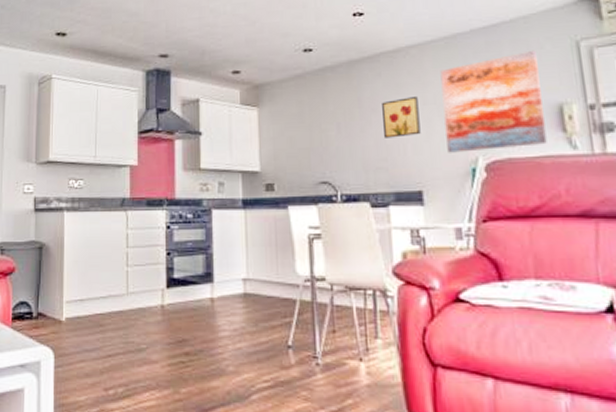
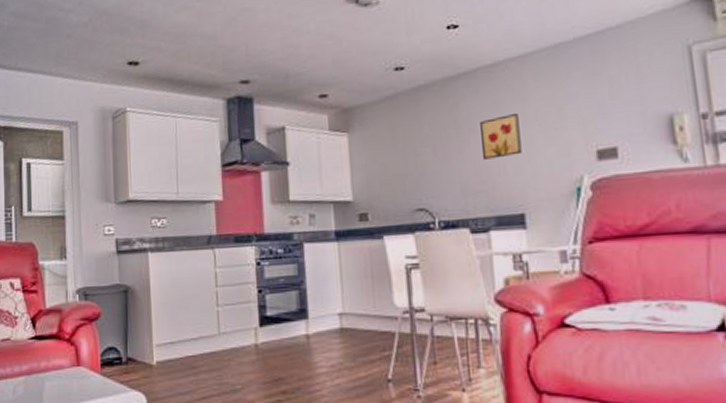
wall art: present [440,50,547,153] -> none [542,57,656,172]

